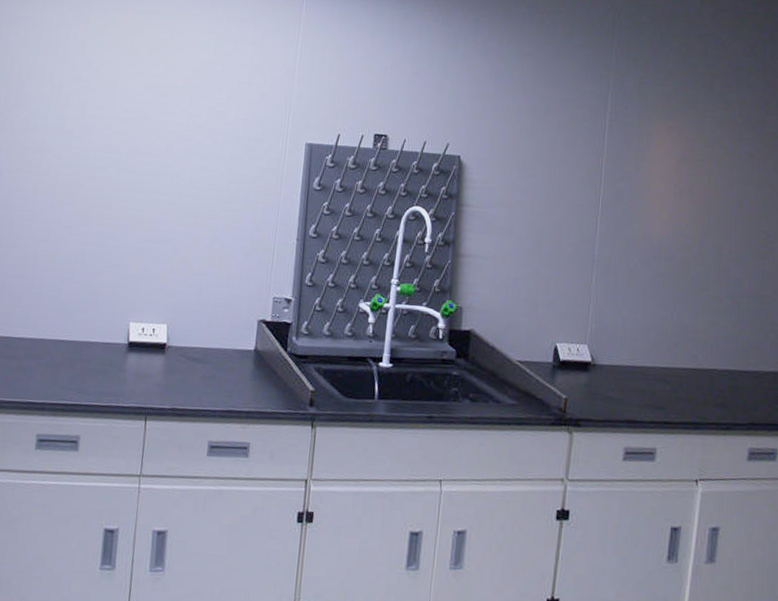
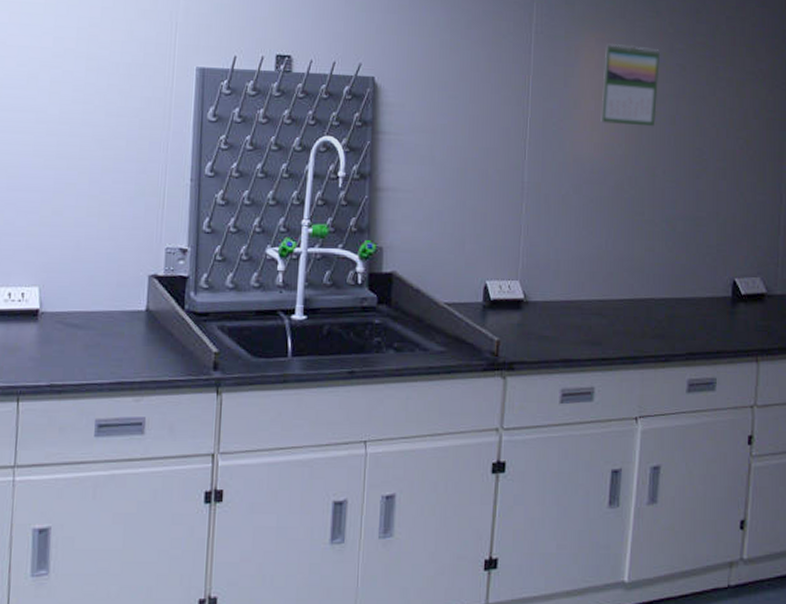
calendar: none [669,131,730,210] -> present [601,43,661,127]

